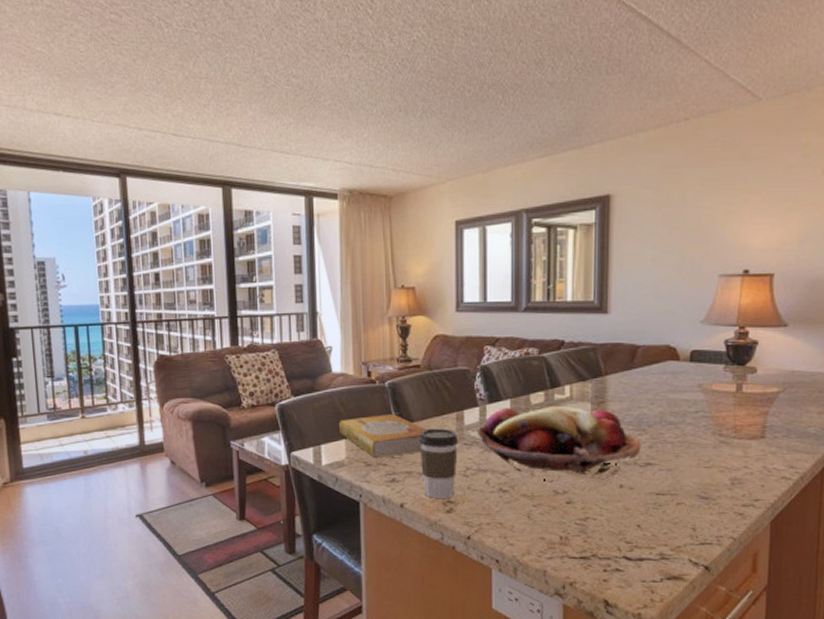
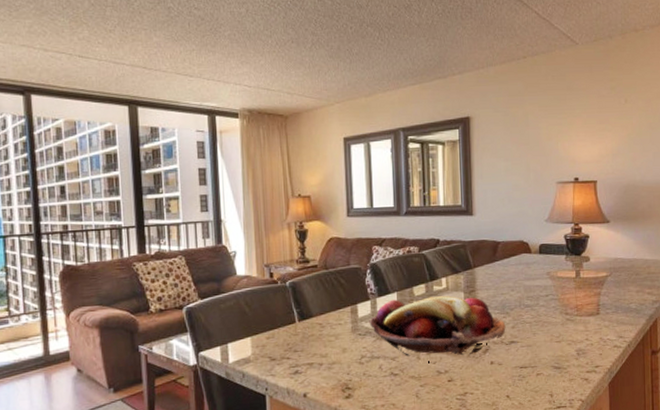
book: present [338,413,427,459] -> none [243,310,326,353]
coffee cup: present [419,428,459,498] -> none [318,321,354,386]

